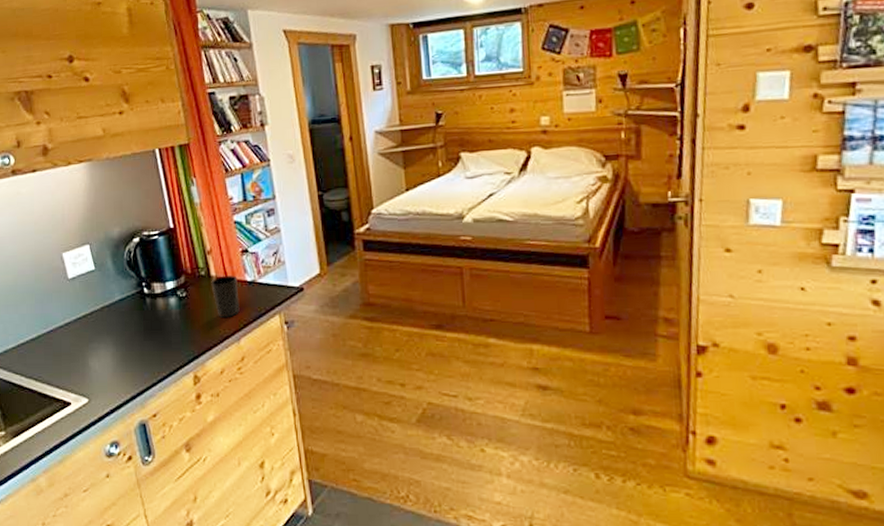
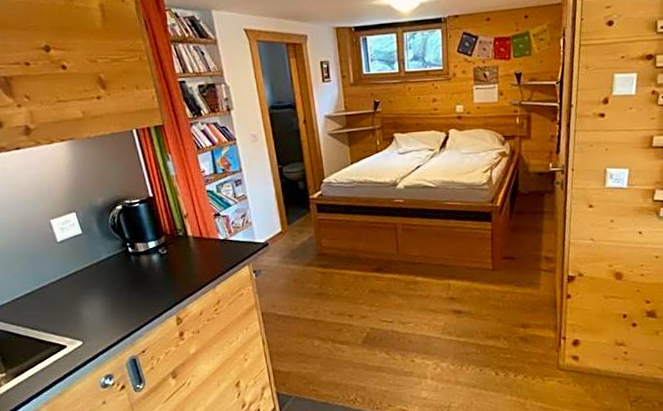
cup: present [211,275,240,317] -> none [188,235,214,270]

